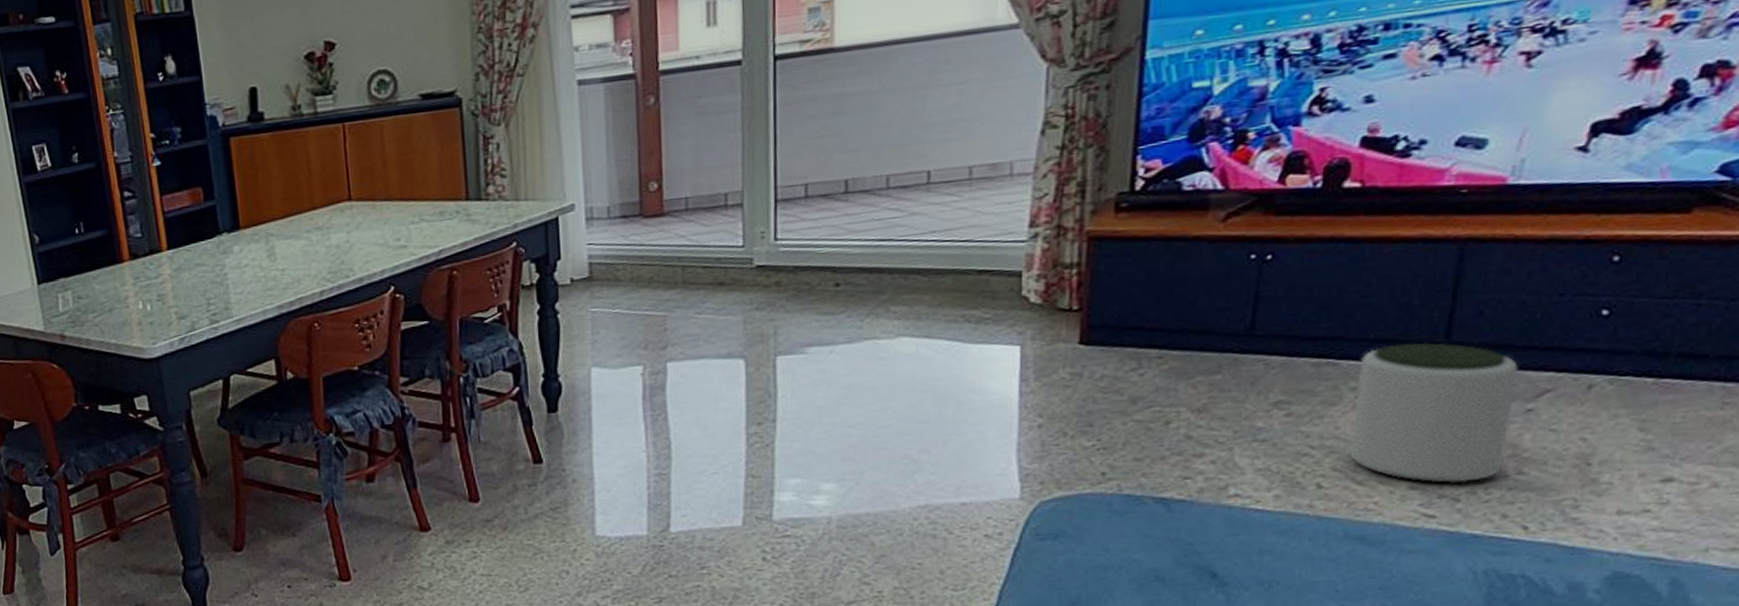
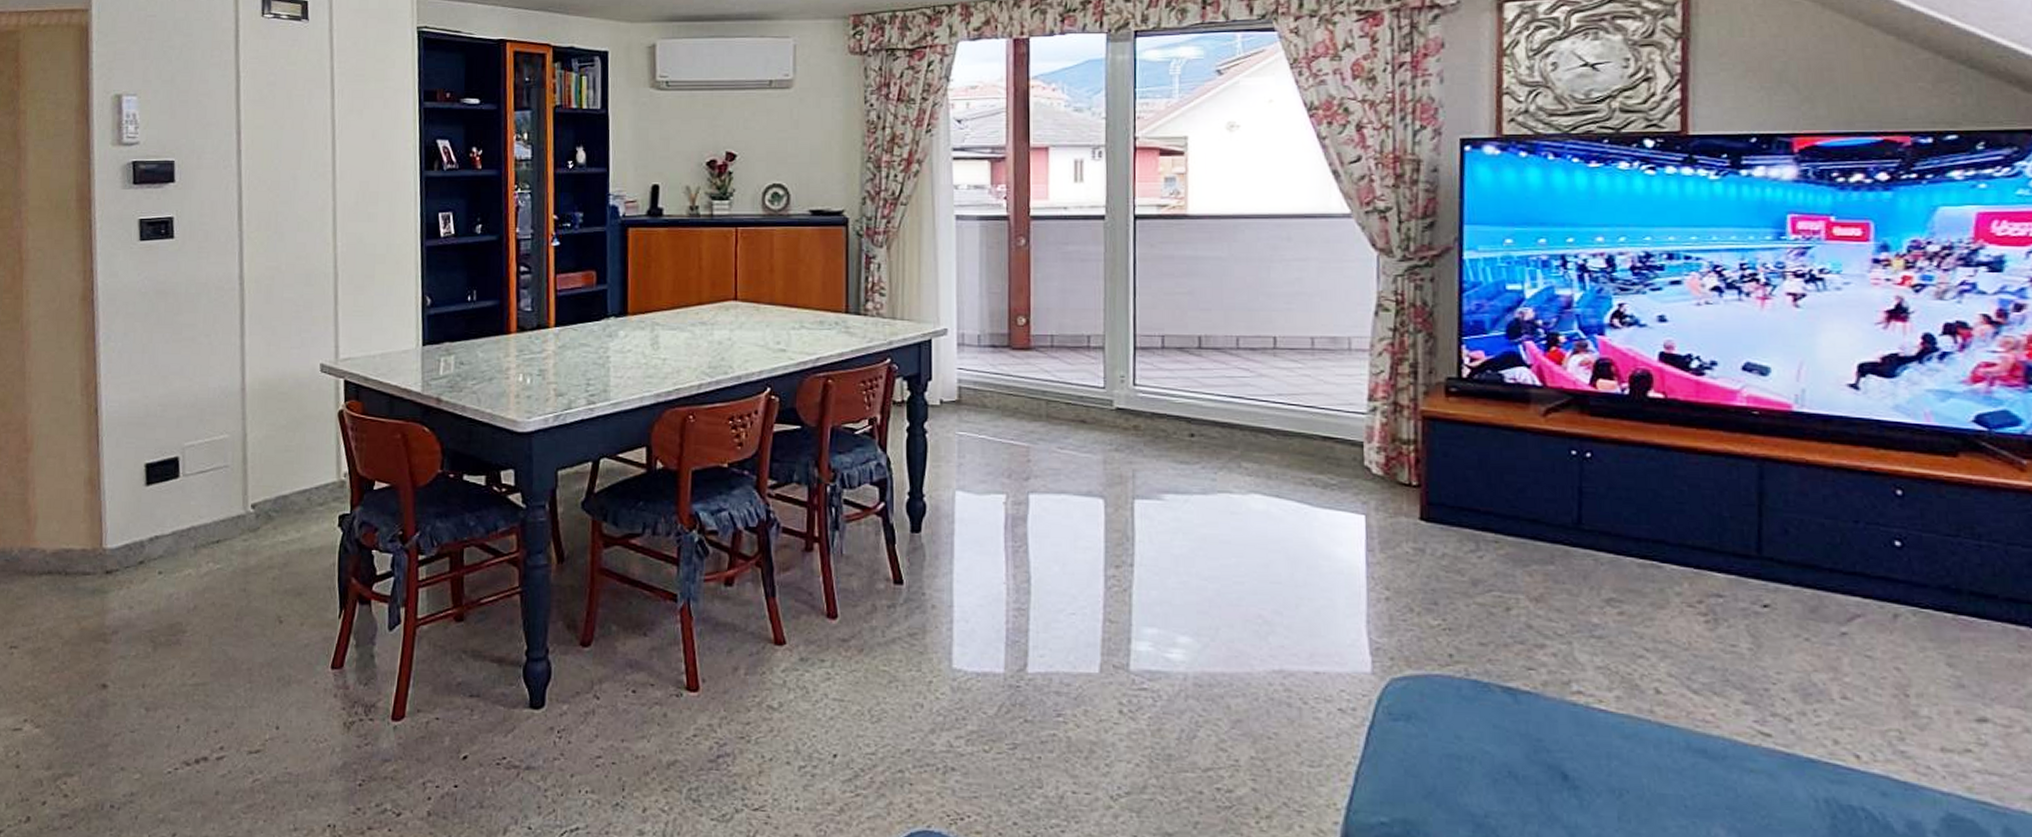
plant pot: present [1349,342,1518,484] -> none [1681,553,1829,703]

